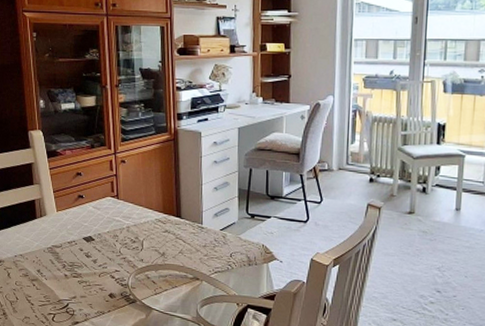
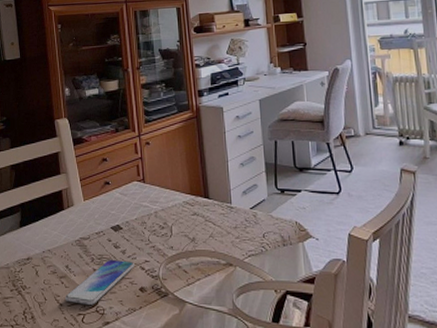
smartphone: none [37,266,105,306] -> present [65,259,134,305]

